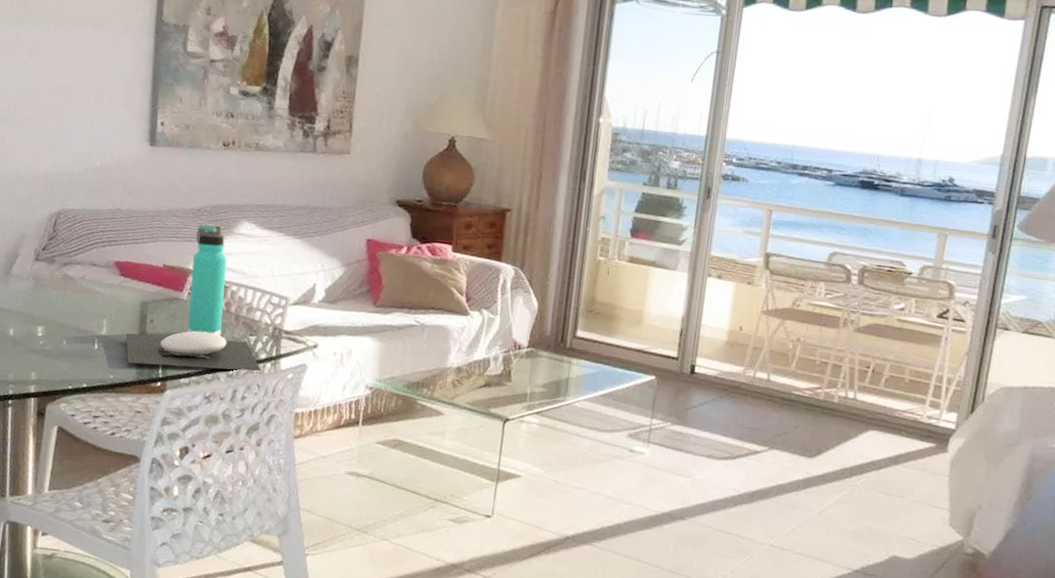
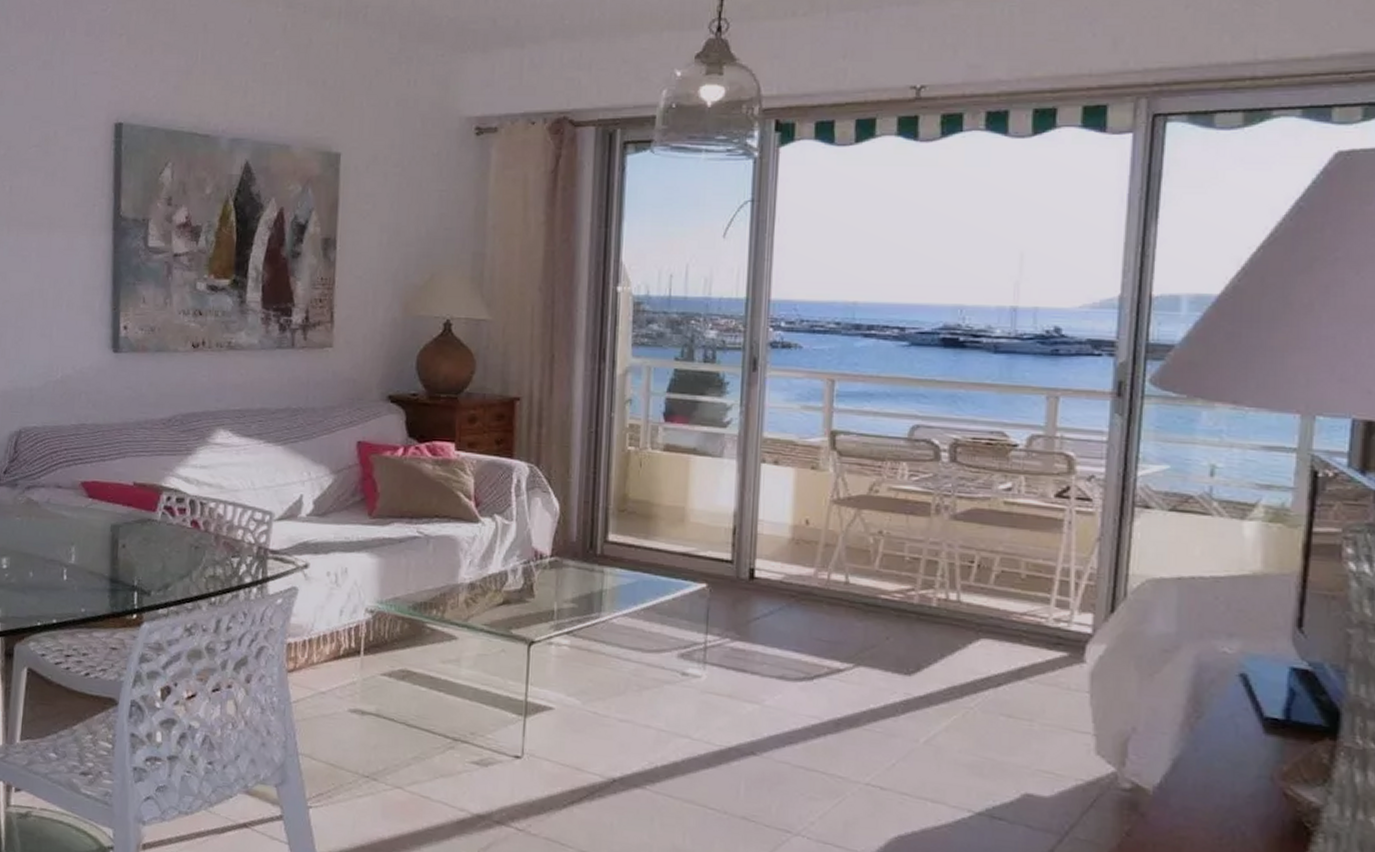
plate: present [126,330,262,372] -> none [97,554,247,598]
thermos bottle: present [187,224,228,336] -> none [163,435,203,559]

